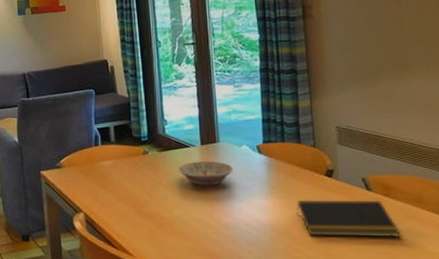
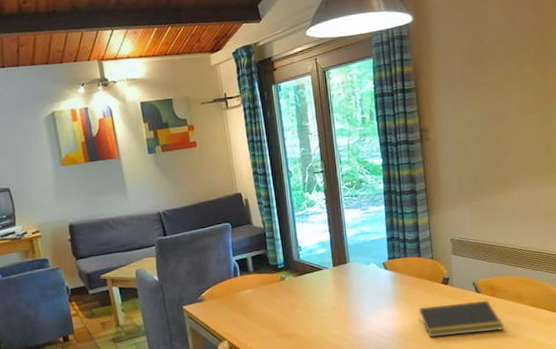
bowl: present [178,161,233,186] -> none [313,280,363,304]

